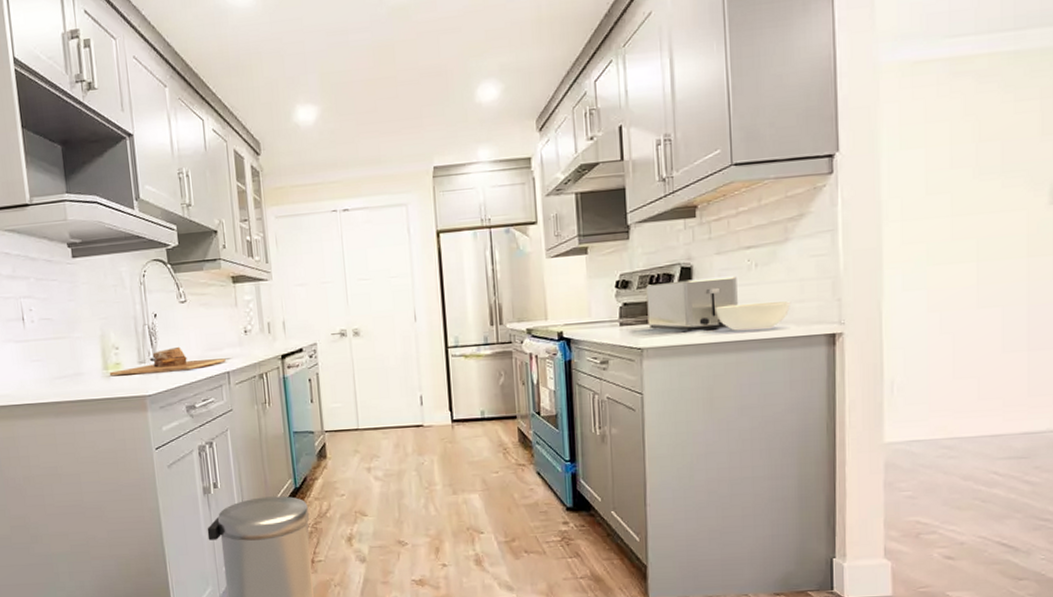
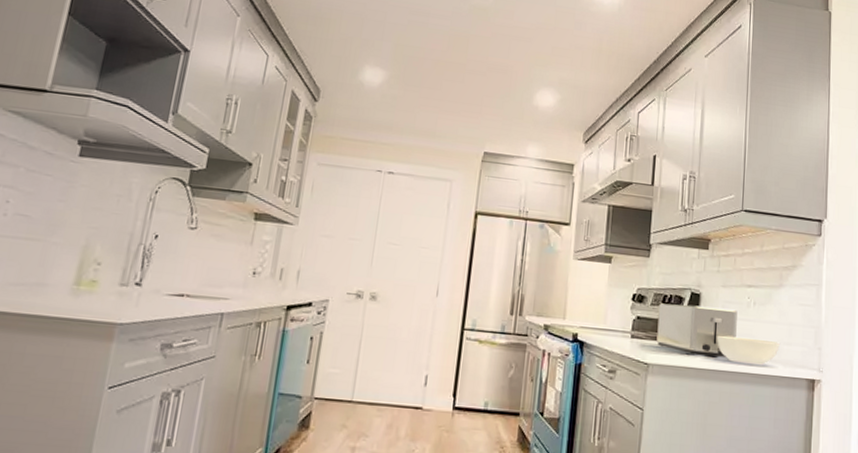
cutting board: present [109,346,226,377] -> none [79,275,224,304]

